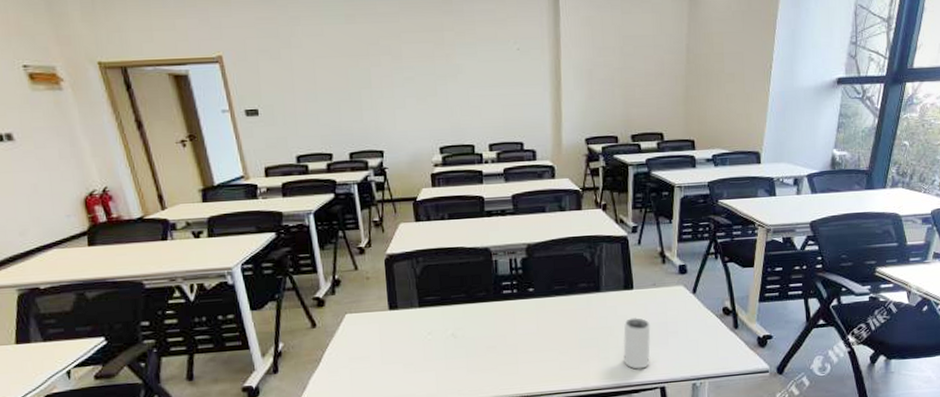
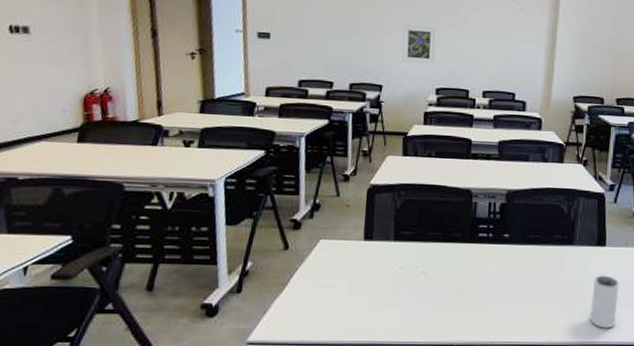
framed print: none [395,81,435,124] -> present [401,24,436,65]

